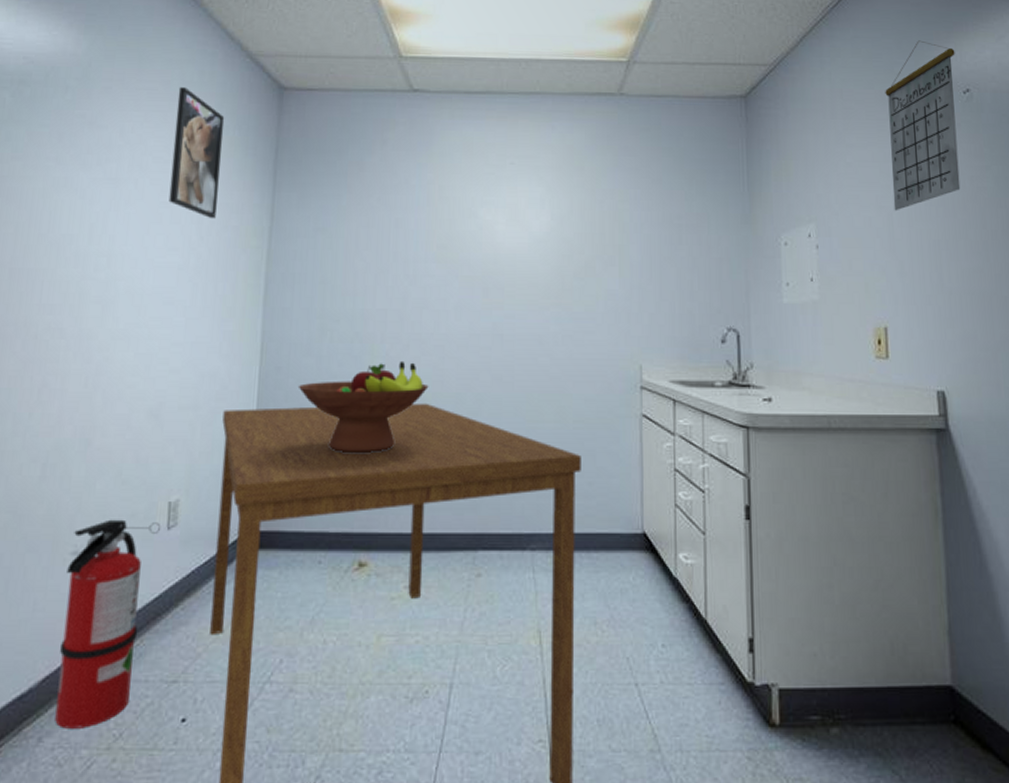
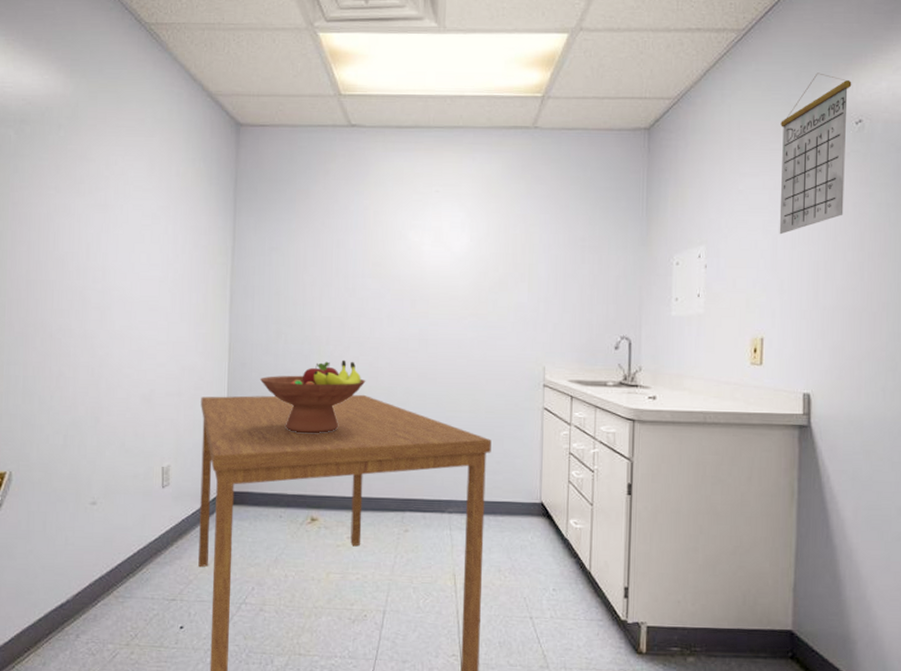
fire extinguisher: present [55,519,162,729] -> none [87,479,157,630]
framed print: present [168,87,225,219] -> none [149,124,192,240]

